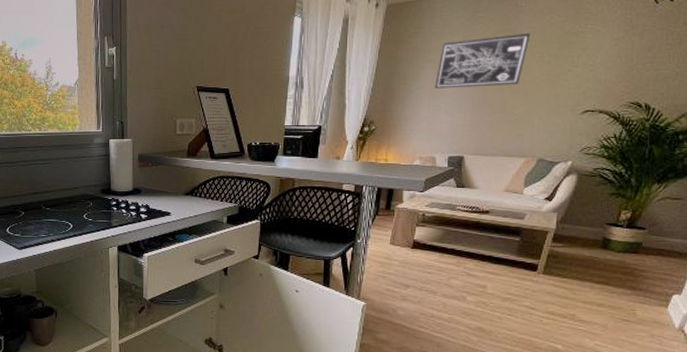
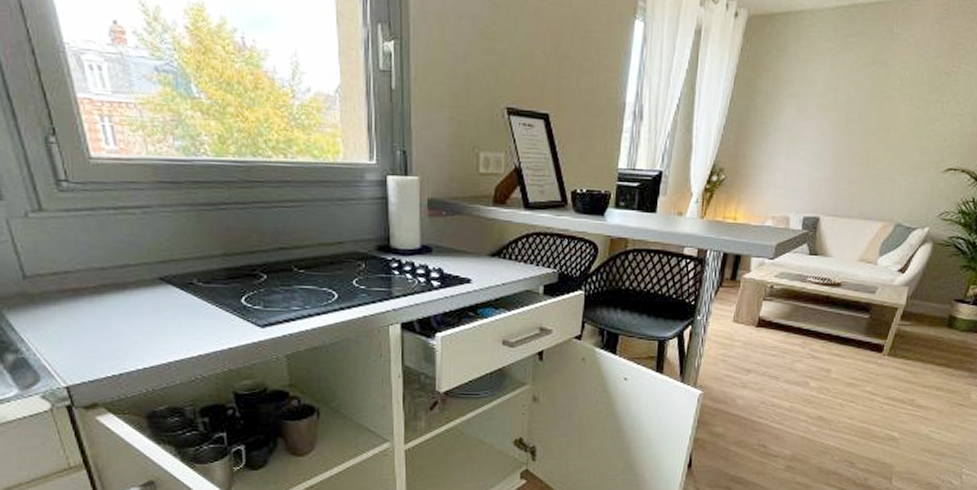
wall art: present [435,32,531,89] -> none [795,68,903,133]

